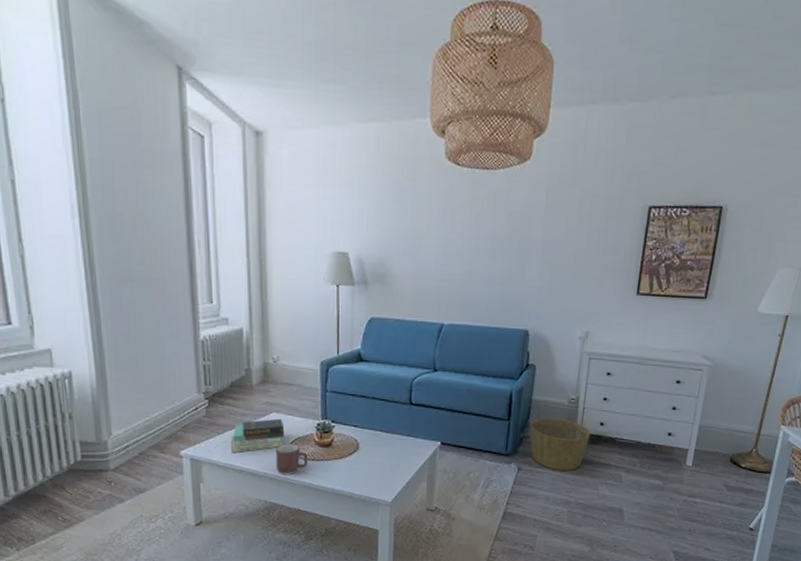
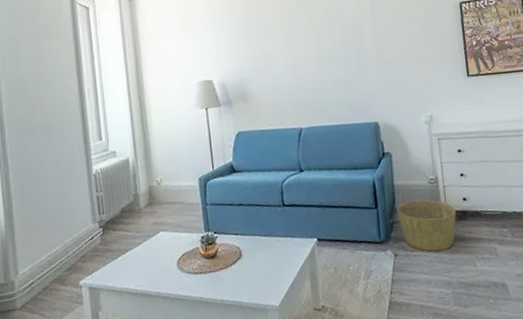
books: present [231,418,285,454] -> none [125,236,173,277]
mug: present [275,444,308,474] -> none [165,259,196,292]

